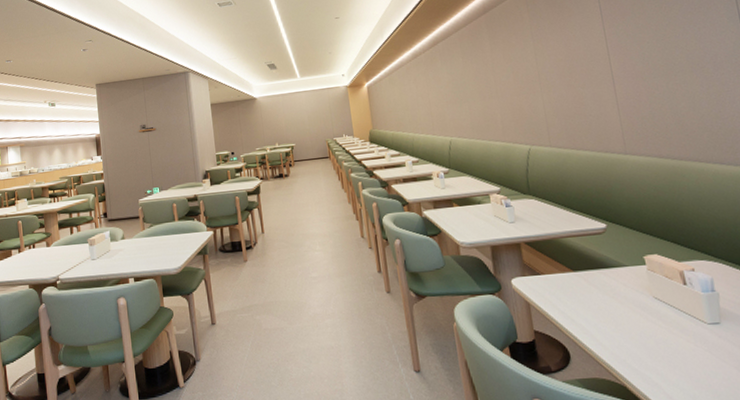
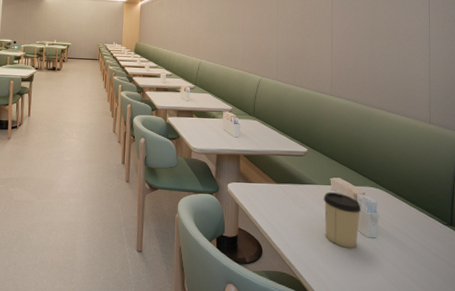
cup: none [638,272,696,340] -> present [323,192,362,248]

